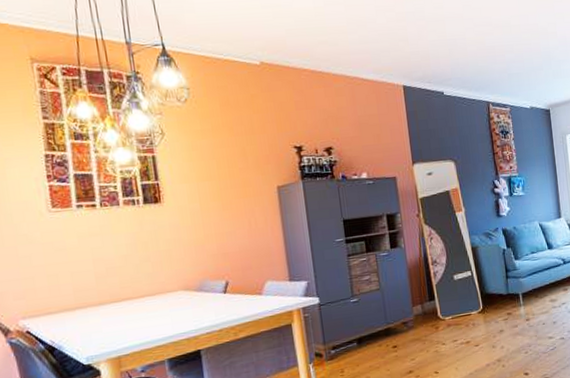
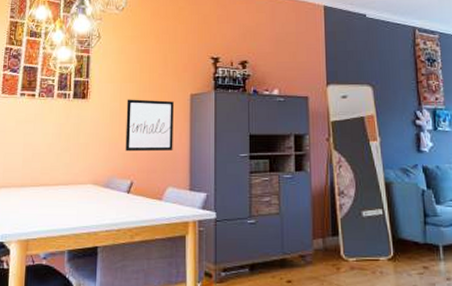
wall art: none [207,195,266,253] -> present [125,99,174,152]

